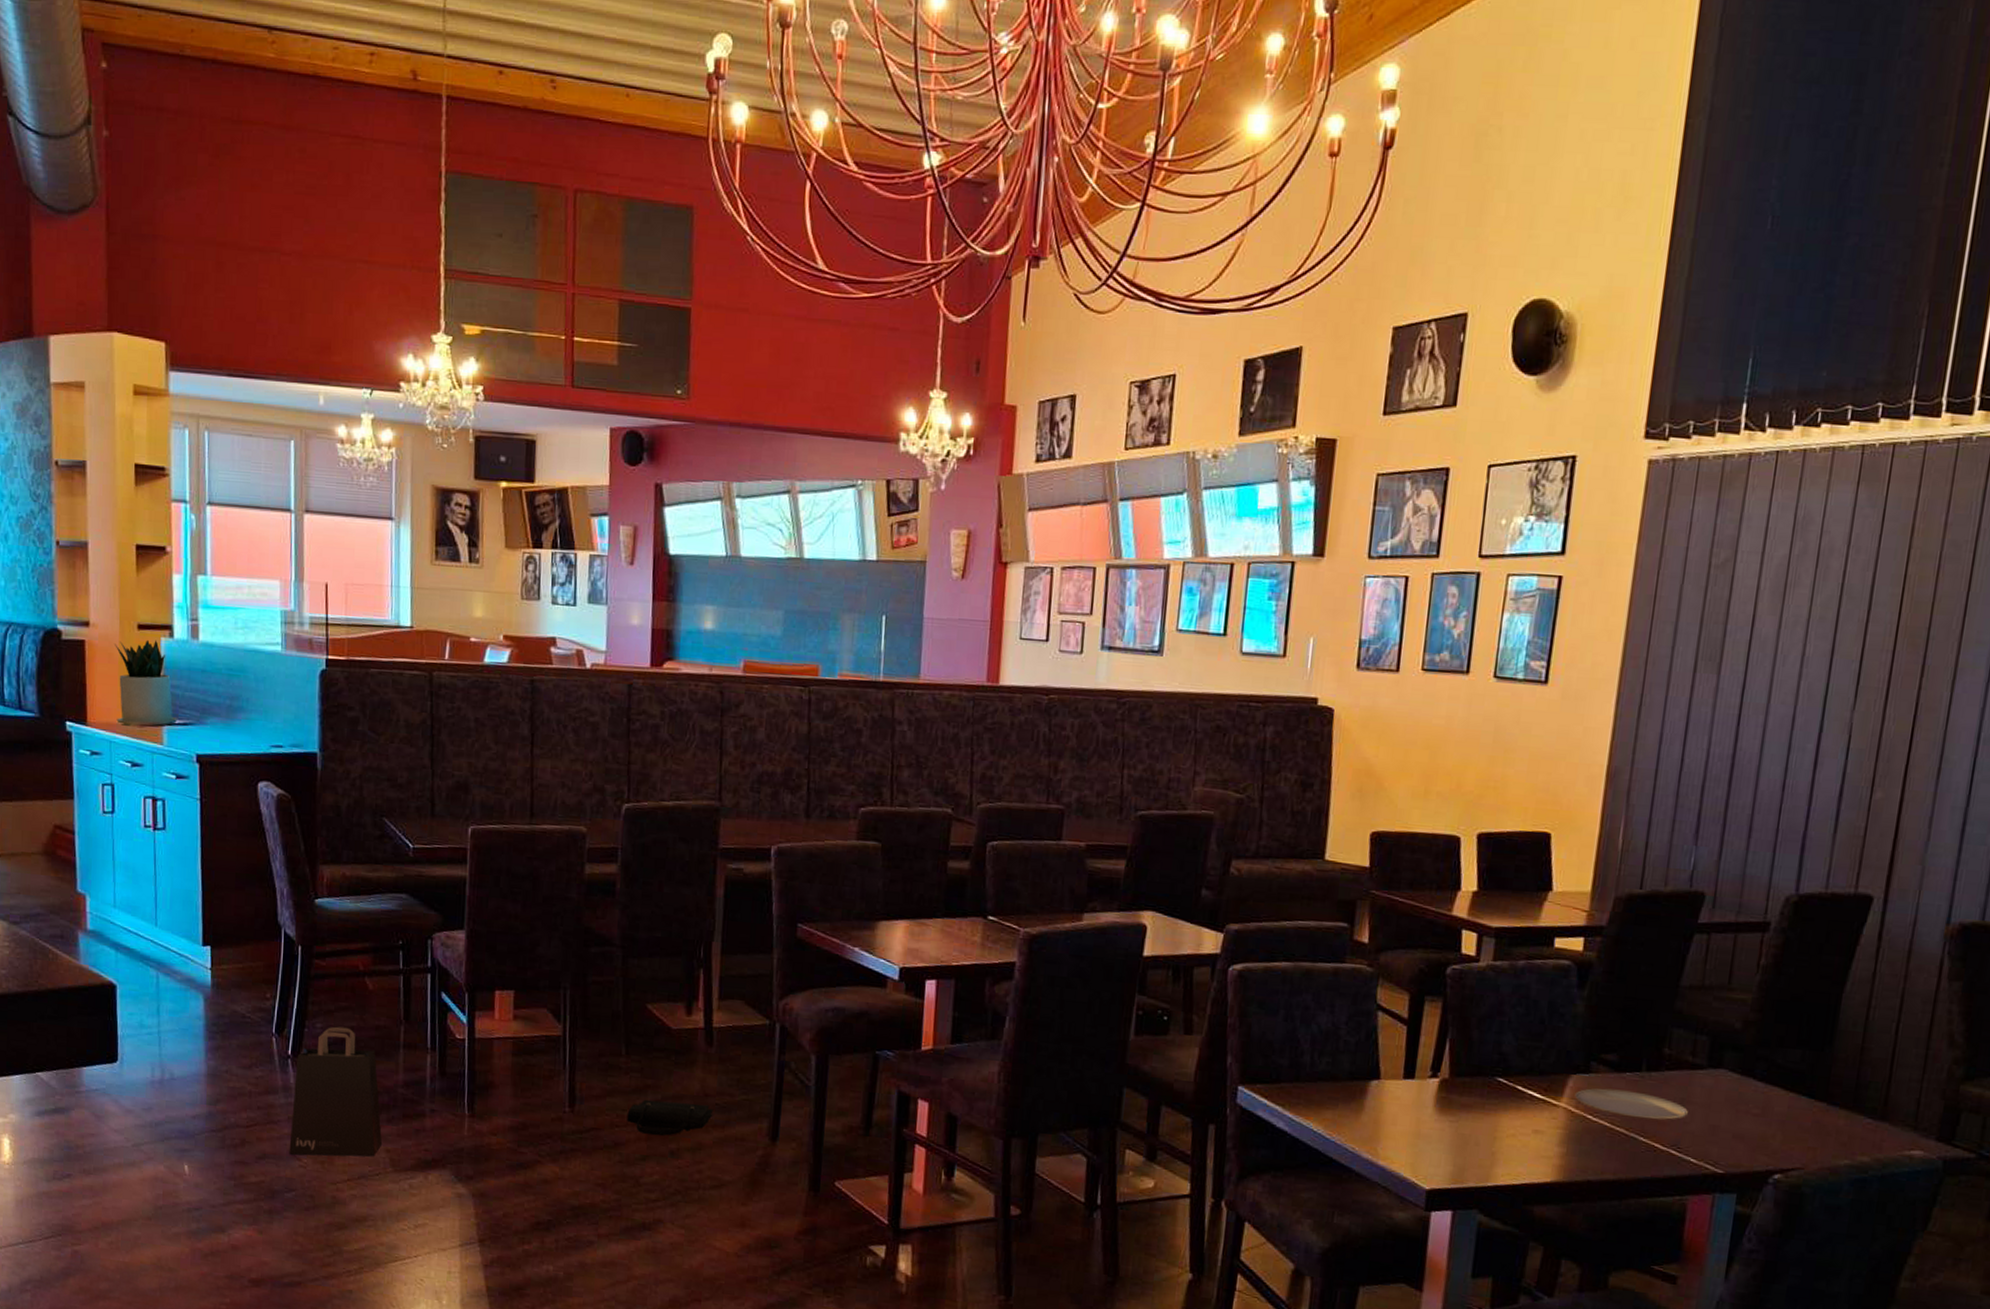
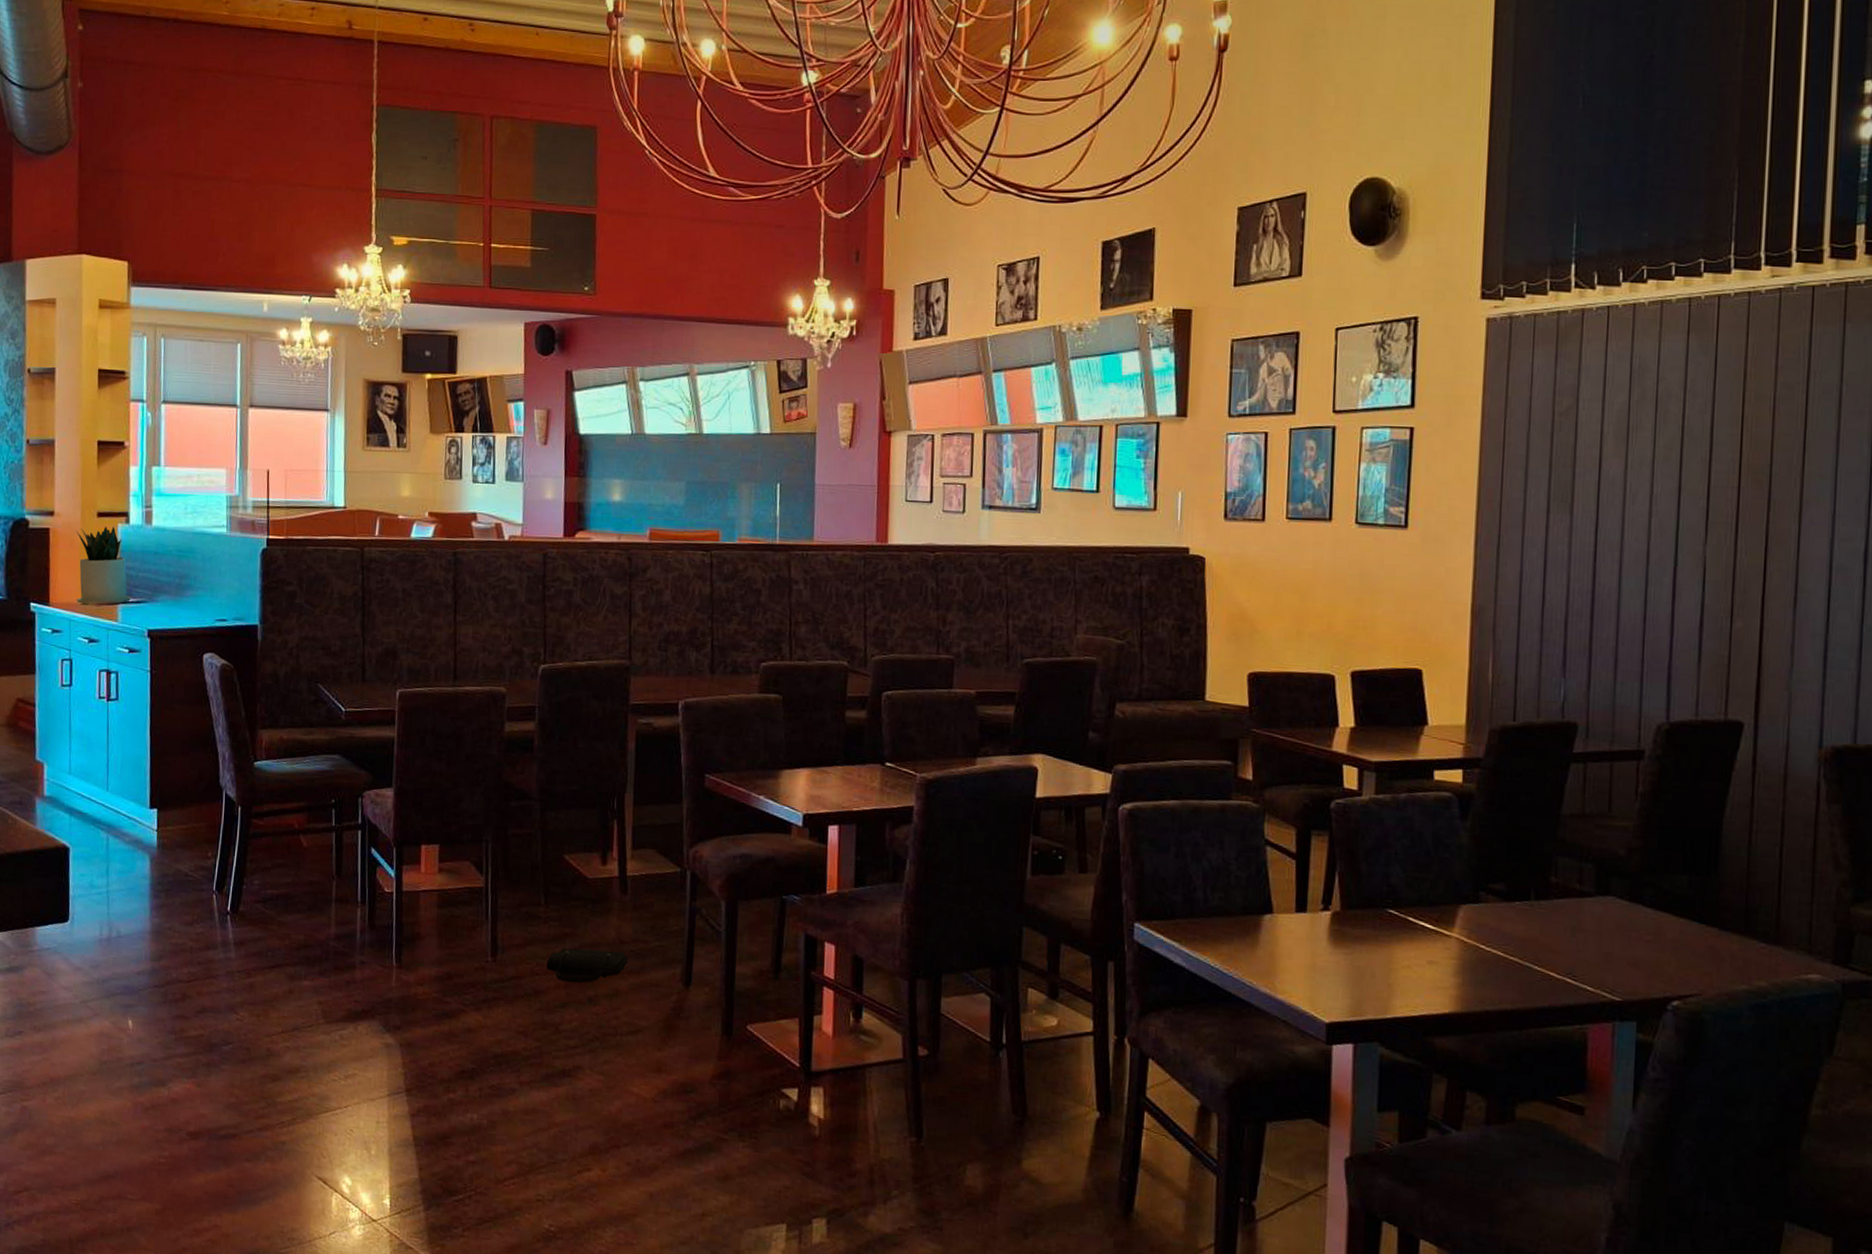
shopping bag: present [289,1026,383,1157] -> none [227,883,315,1009]
plate: present [1575,1088,1689,1122] -> none [1466,917,1581,950]

